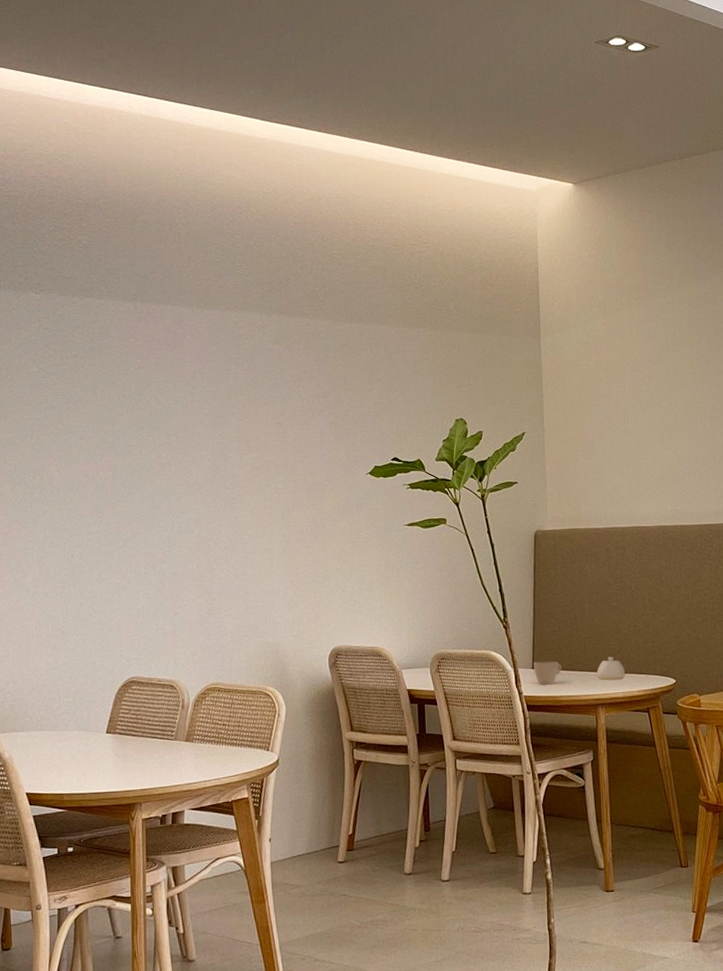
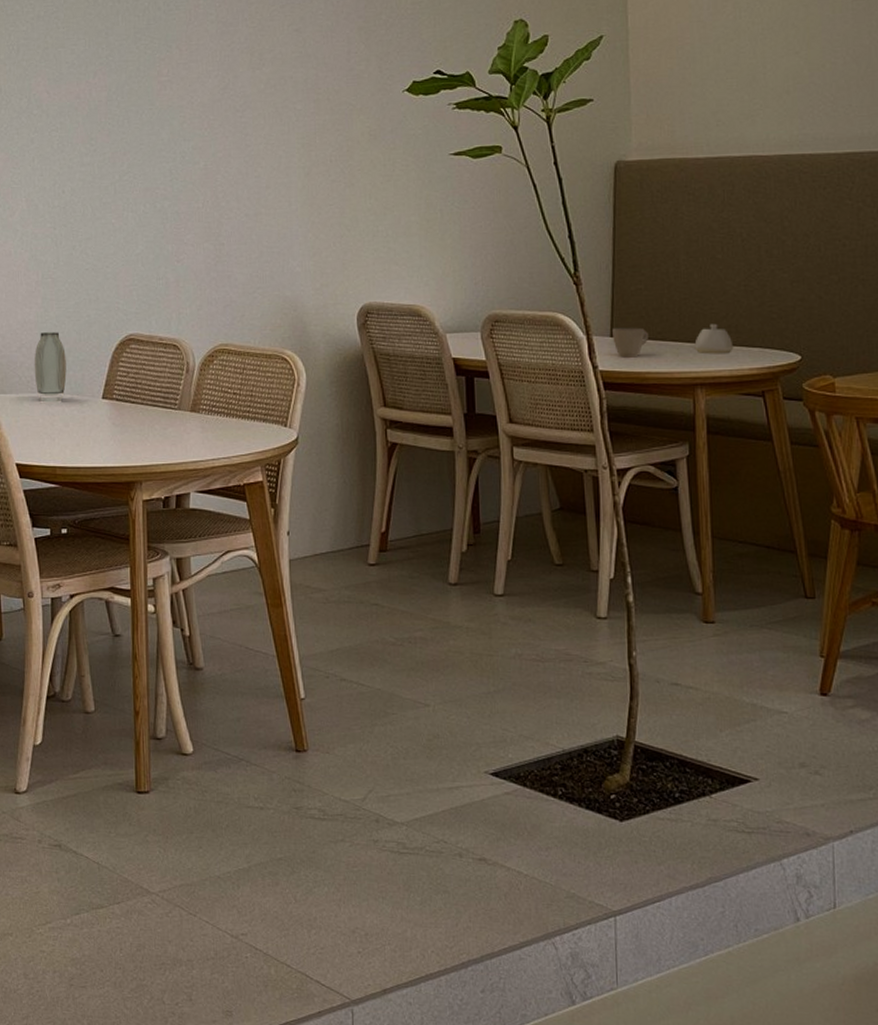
vase: none [43,677,74,741] -> present [34,332,67,405]

